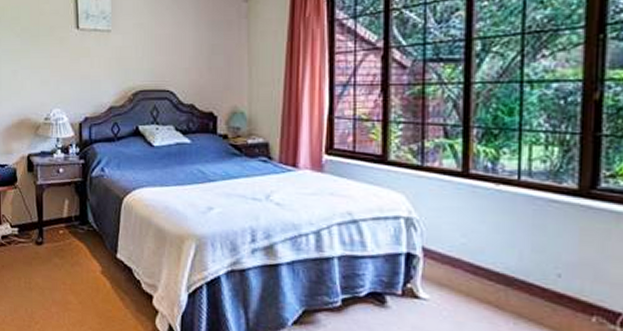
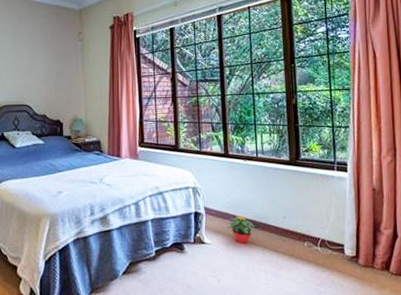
potted flower: none [457,265,506,306] -> present [226,216,256,244]

